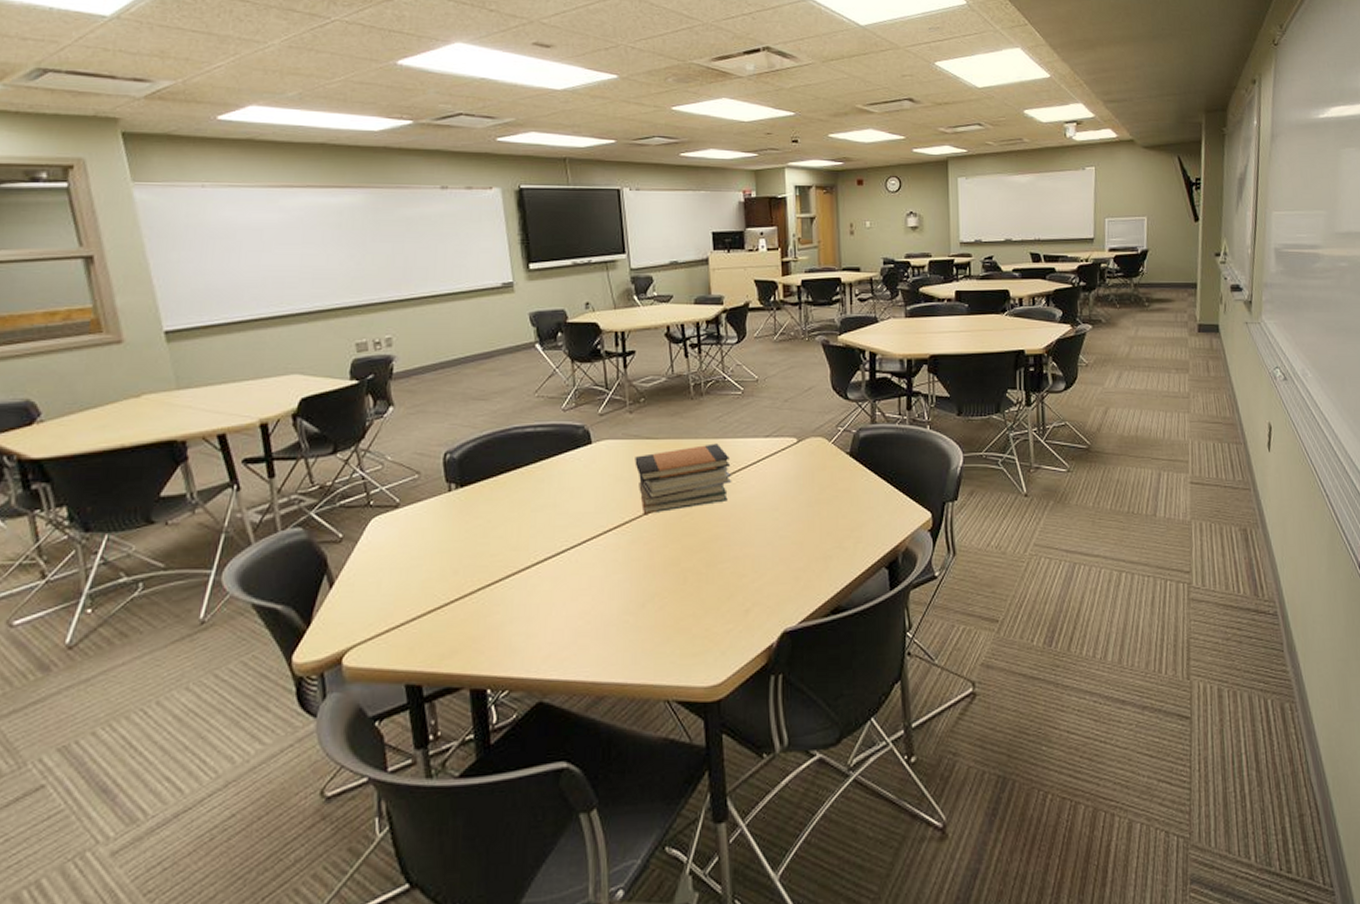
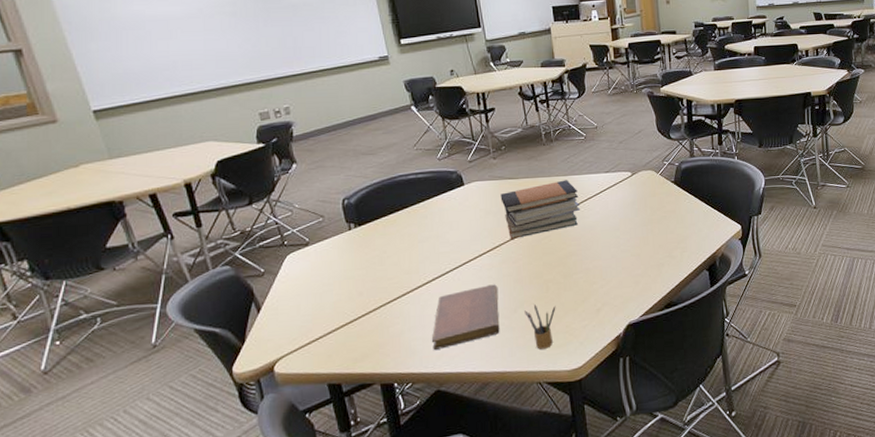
notebook: none [537,570,624,649] -> present [431,284,500,350]
pencil box: none [655,599,694,657] -> present [525,304,556,349]

